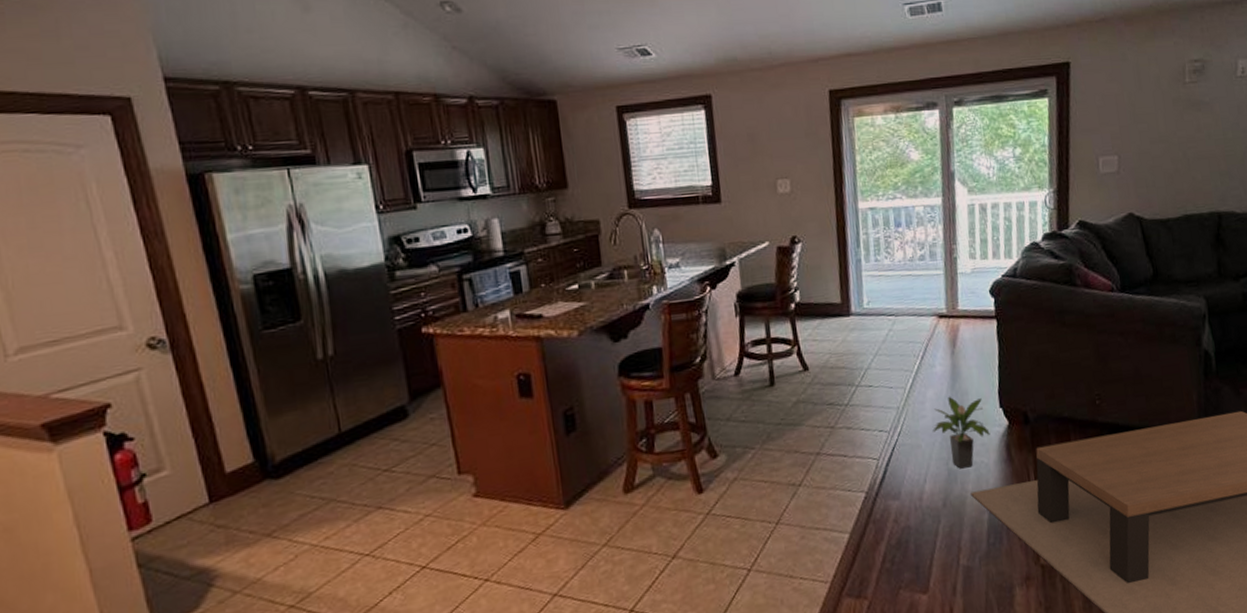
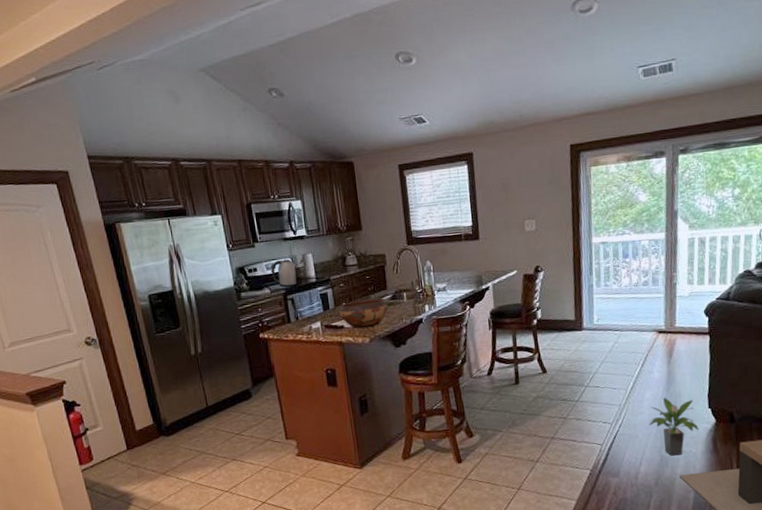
kettle: none [440,225,477,265] -> present [271,259,297,288]
decorative bowl: none [536,277,603,318] -> present [339,298,388,329]

